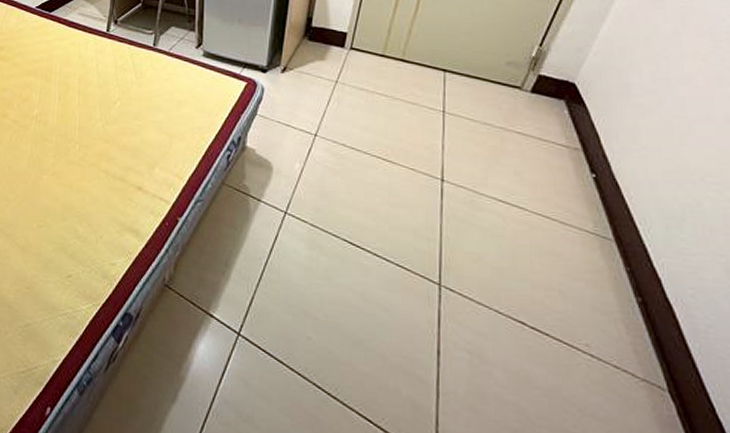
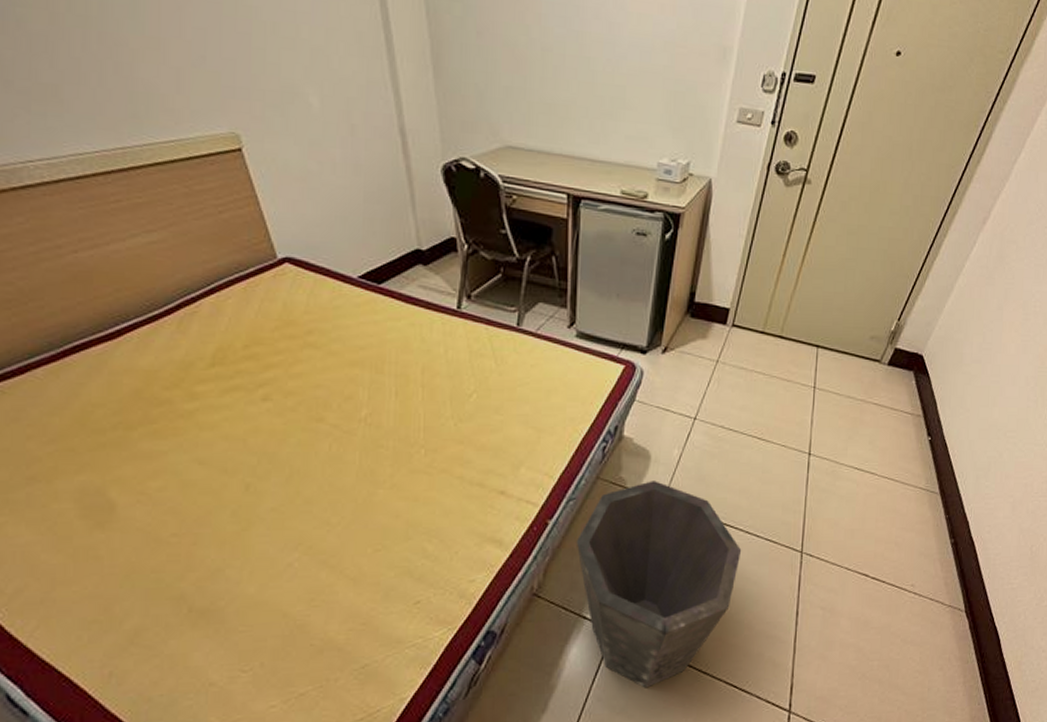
waste bin: none [203,191,370,401] -> present [576,481,742,688]

